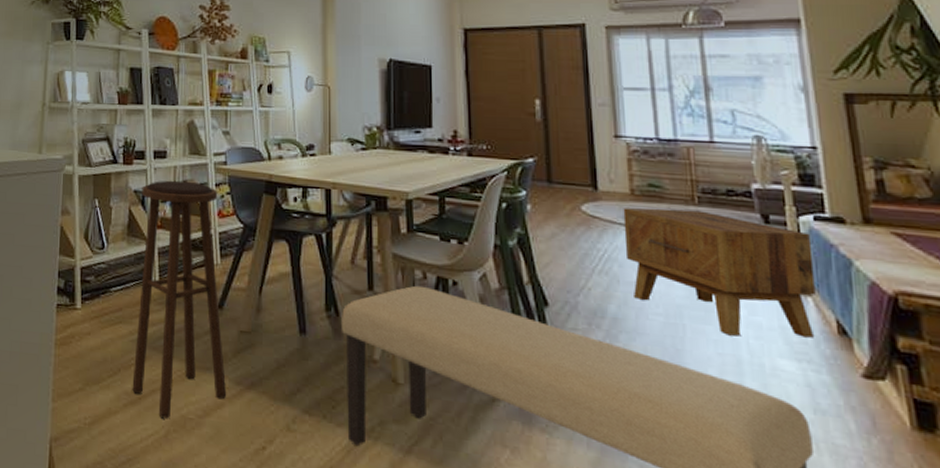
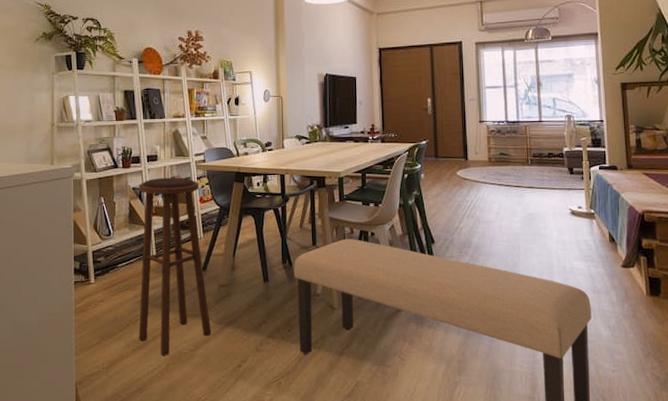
side table: present [623,208,816,338] -> none [484,169,598,250]

